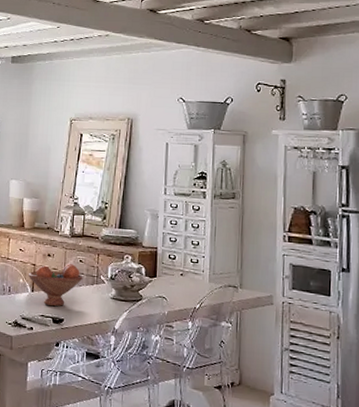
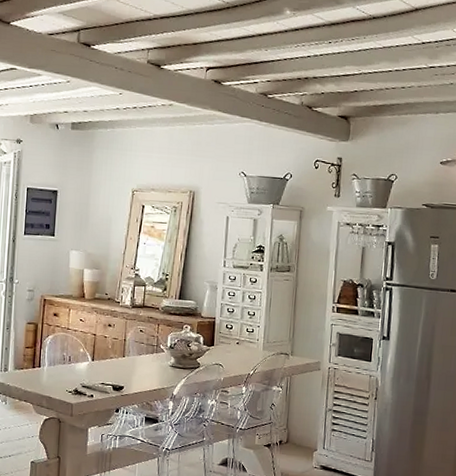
fruit bowl: present [27,264,83,307] -> none [88,334,143,375]

